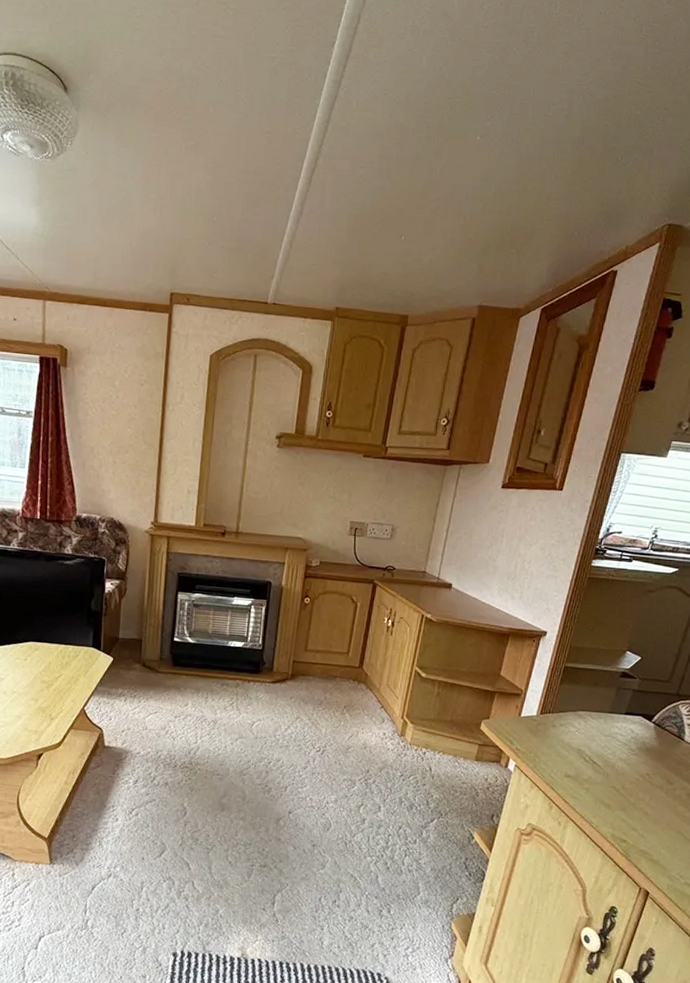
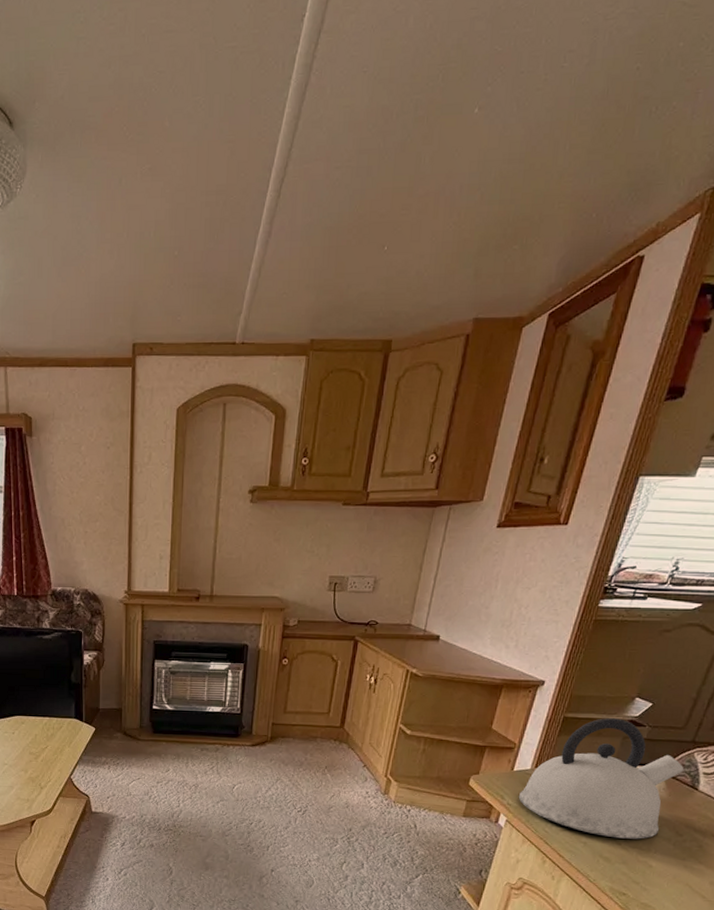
kettle: none [526,669,671,787] -> present [518,718,685,839]

